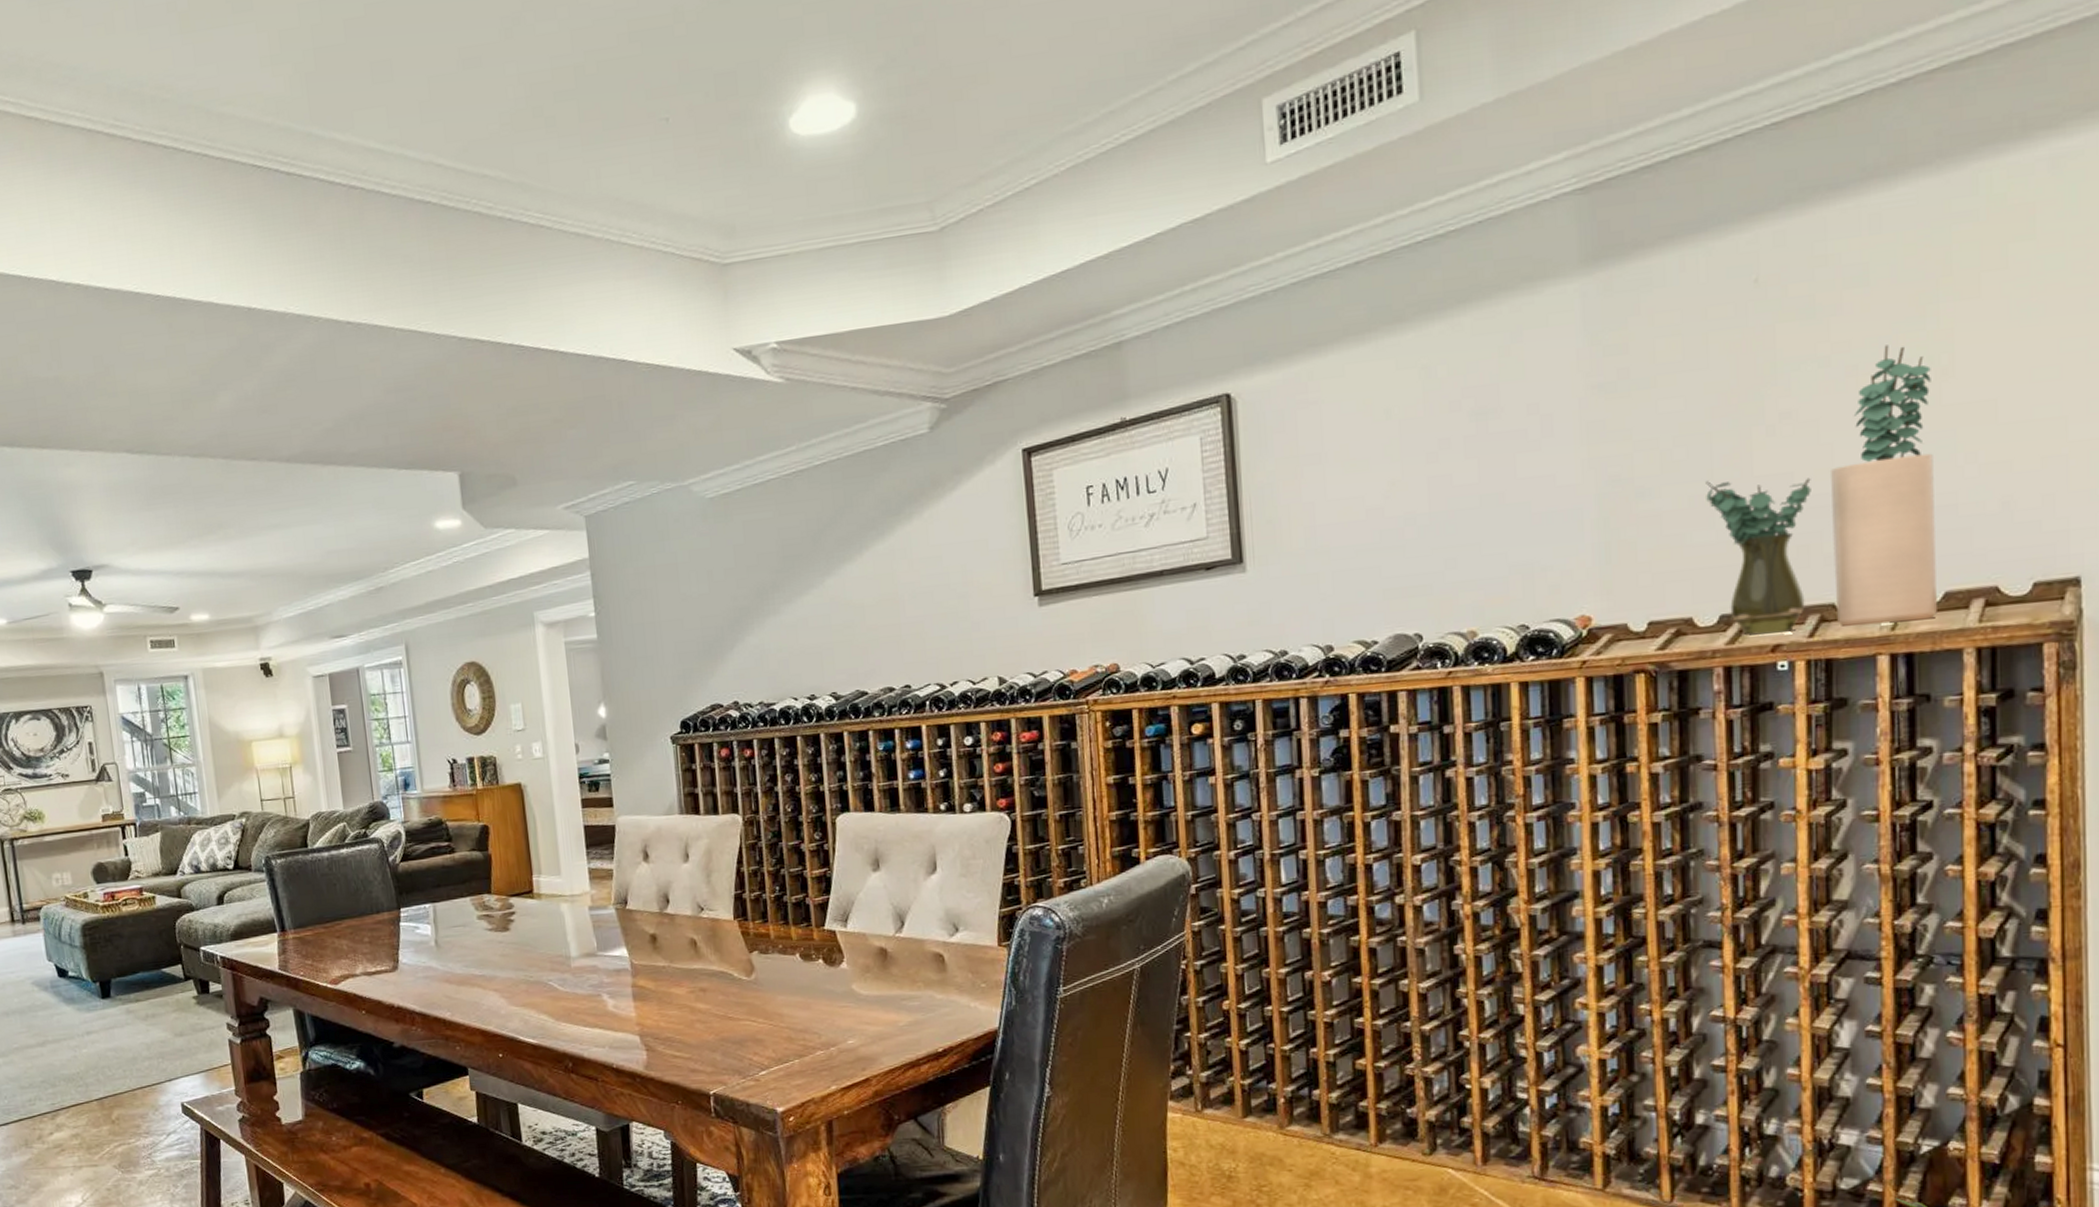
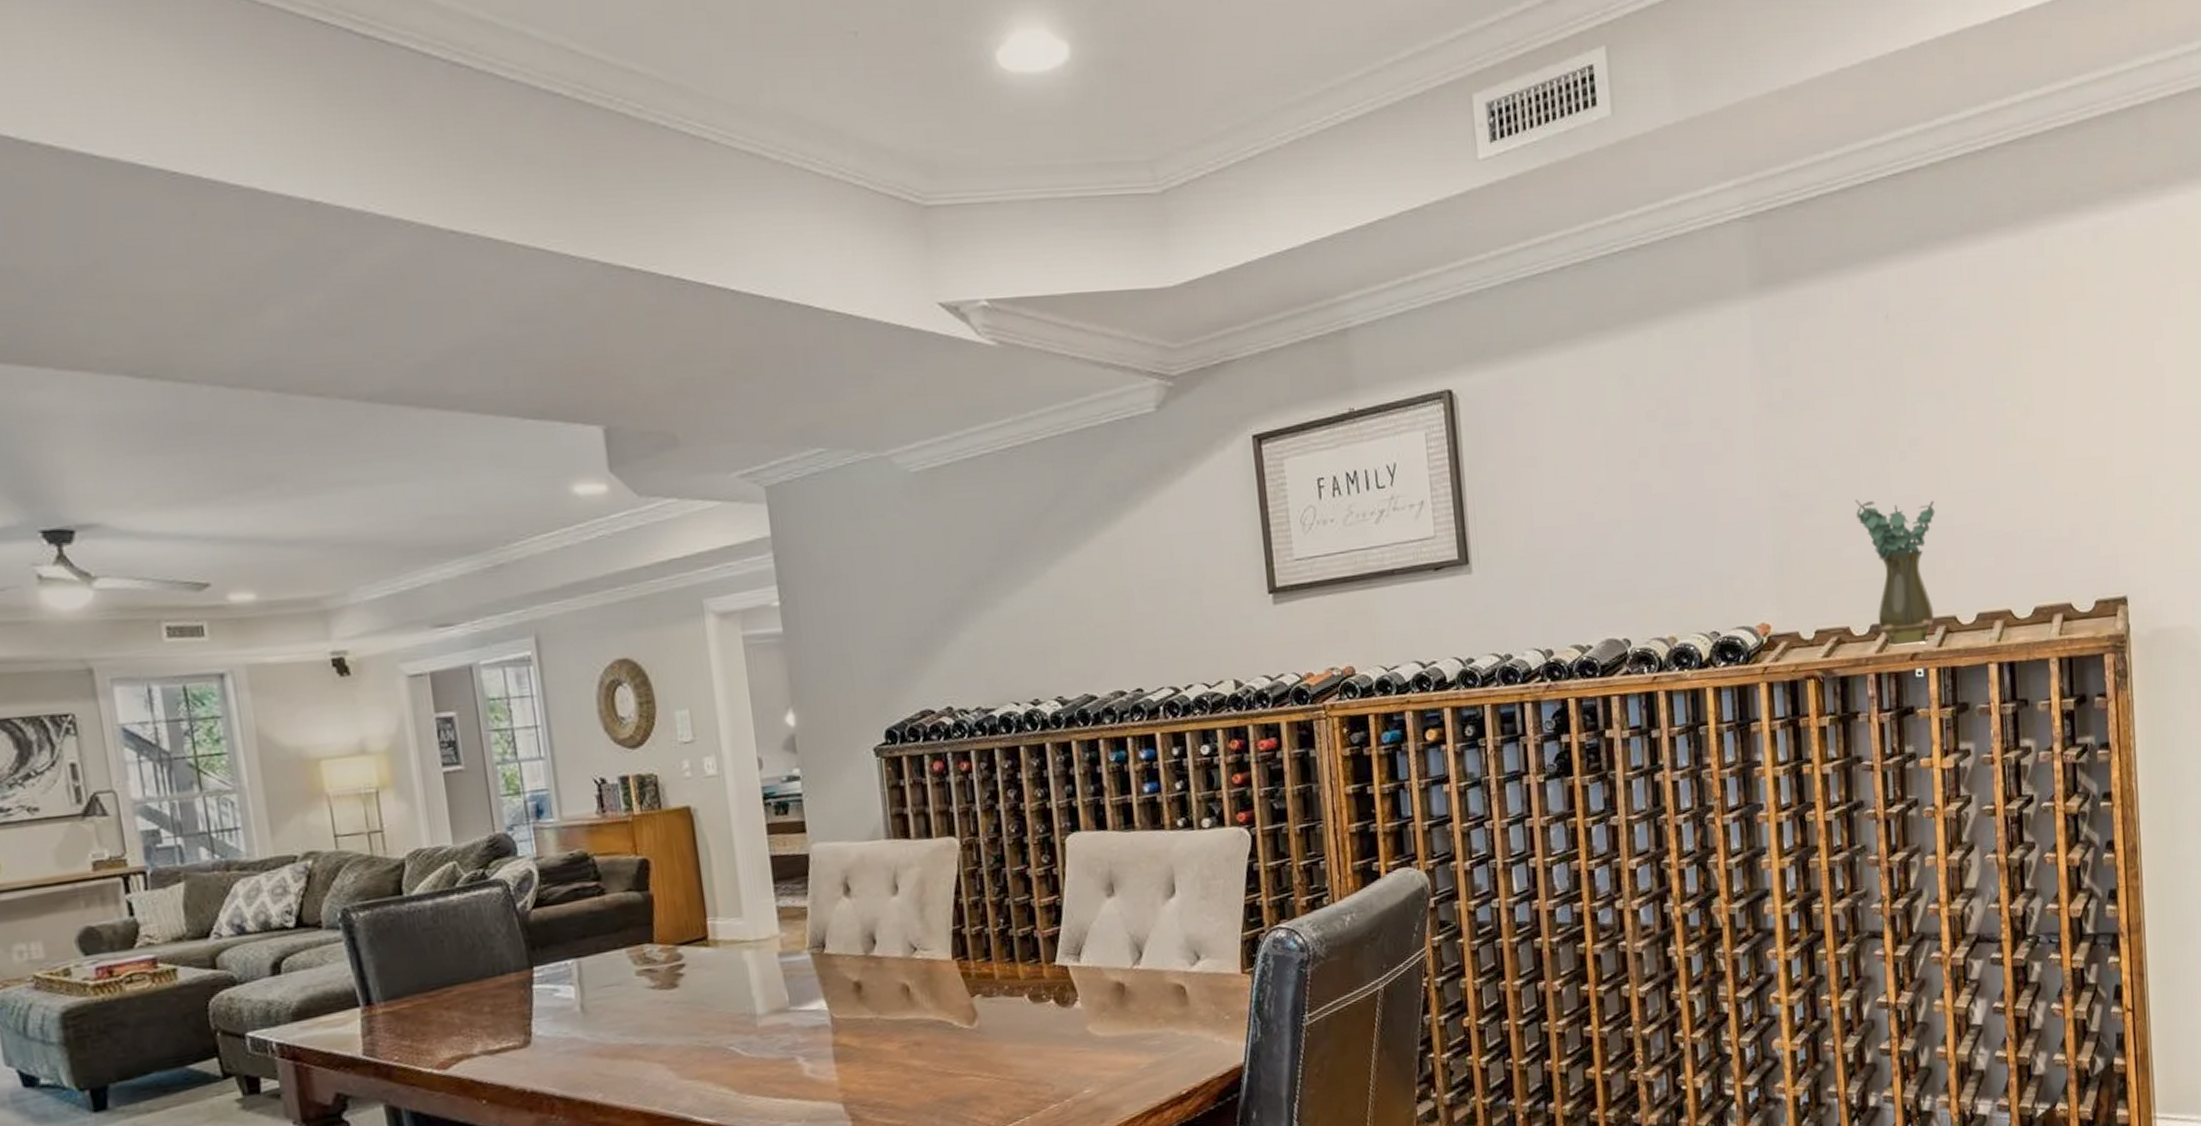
vase: present [1829,345,1937,628] -> none [1947,383,2030,638]

